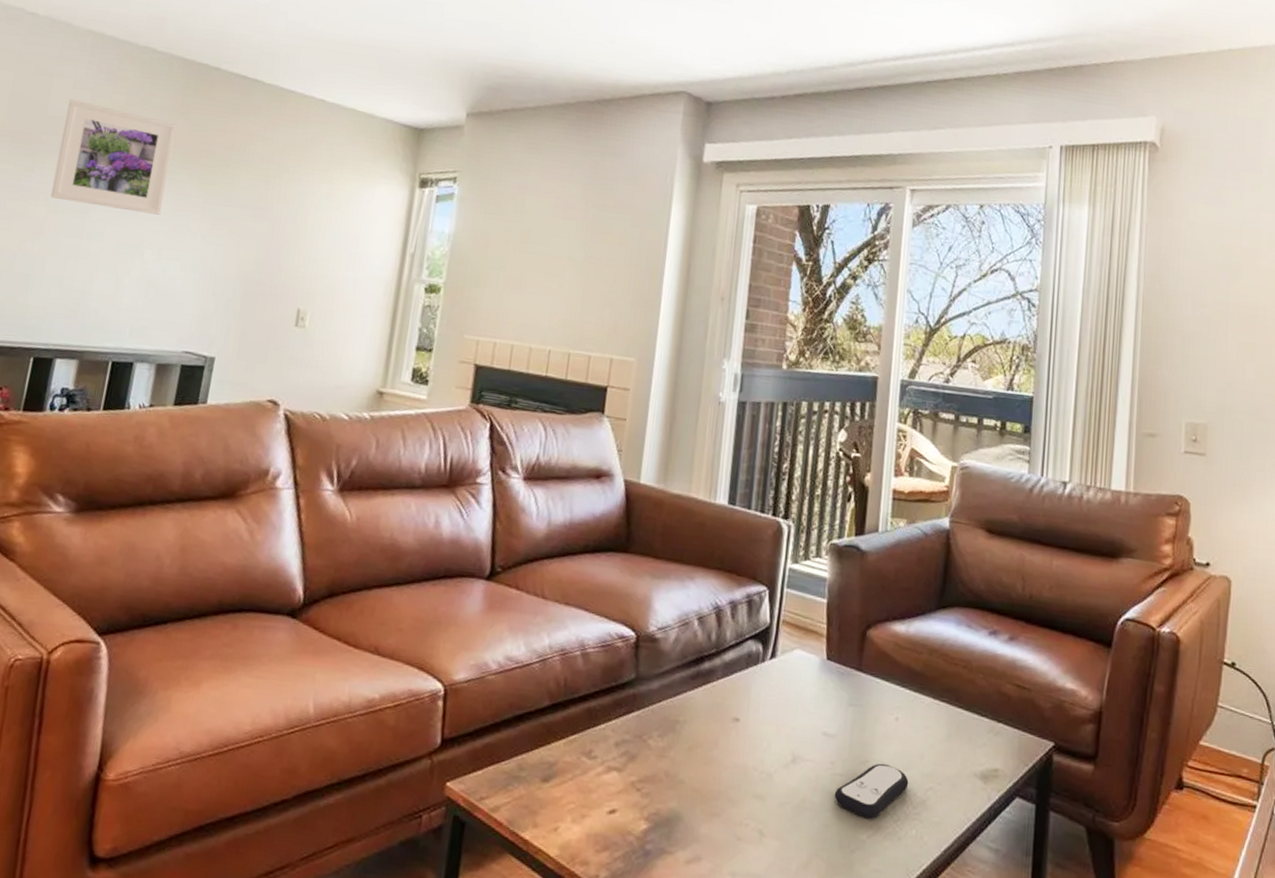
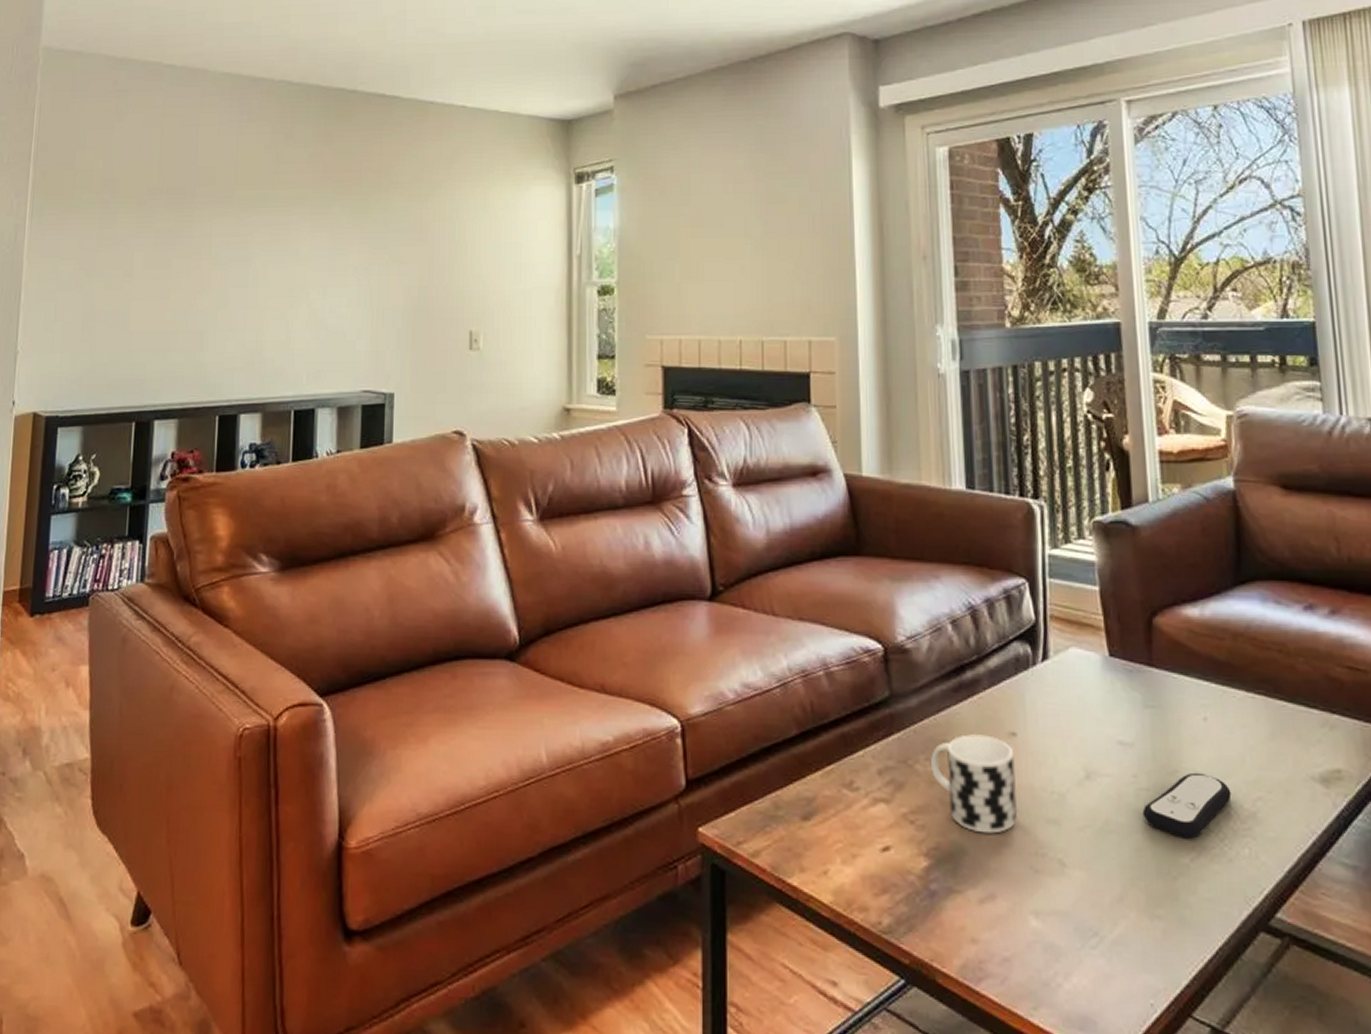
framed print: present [51,99,177,215] -> none [212,146,323,252]
cup: none [662,717,735,805] -> present [931,734,1018,834]

